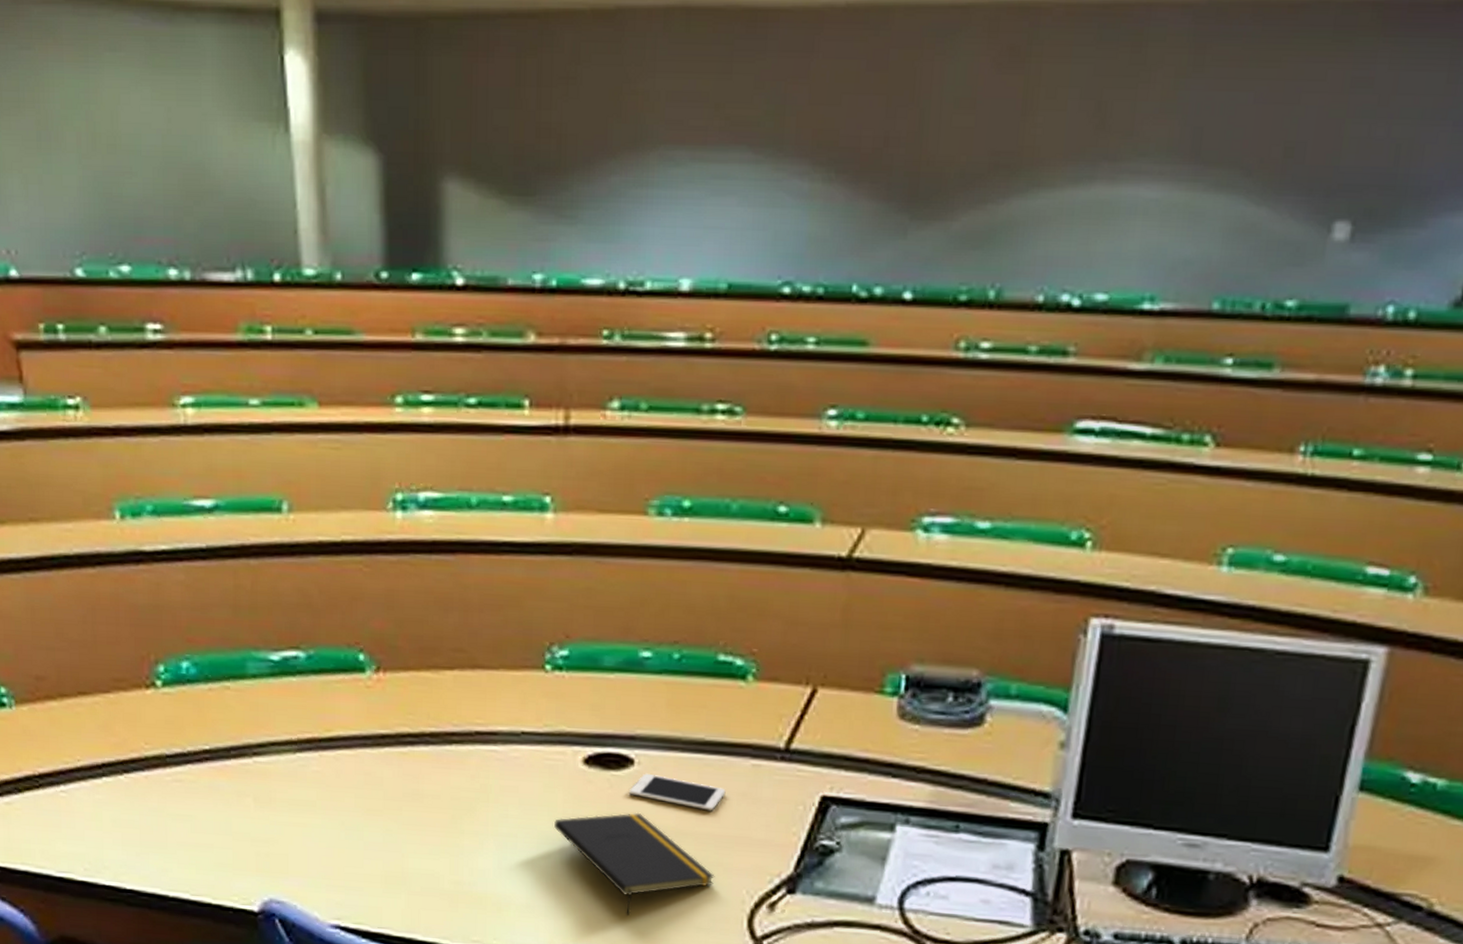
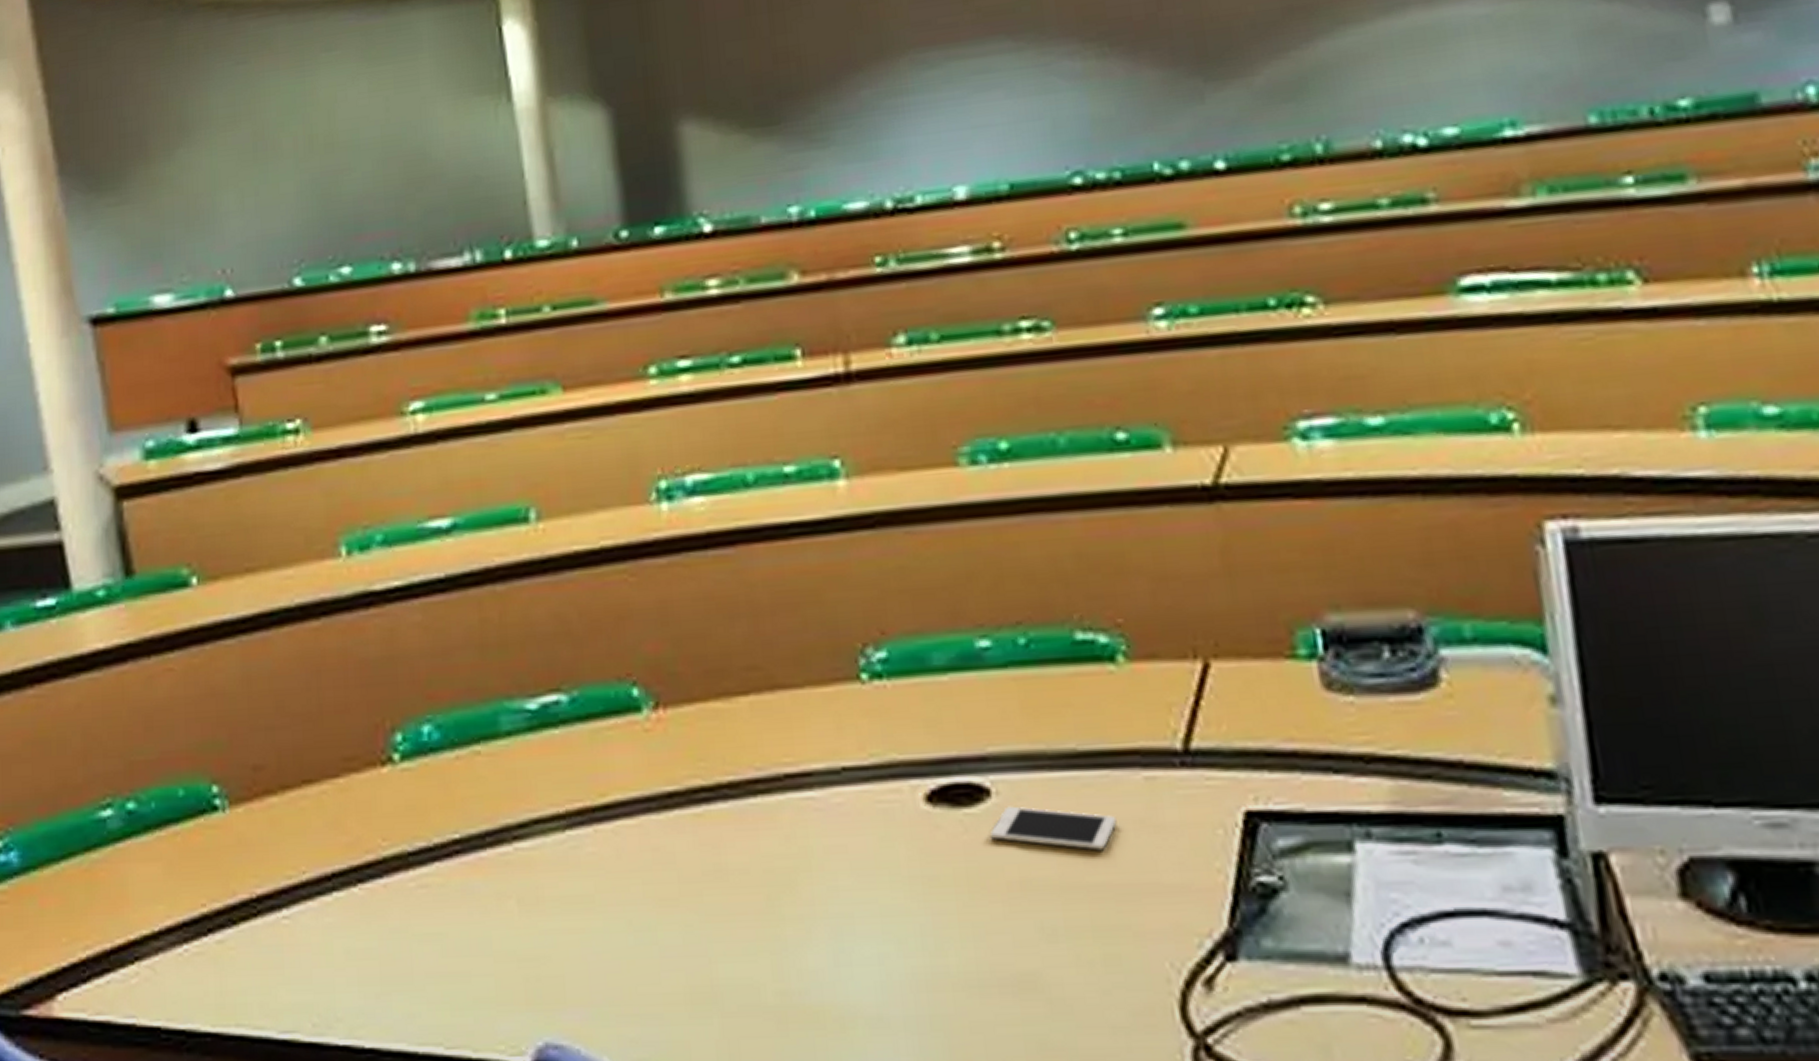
notepad: present [554,812,715,915] -> none [899,863,1124,1018]

